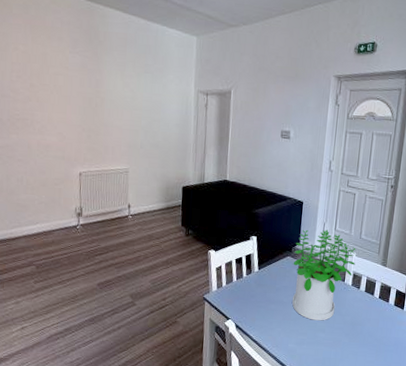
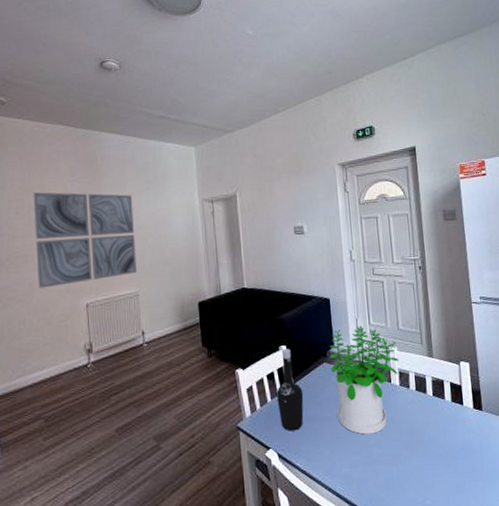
wall art: none [35,59,131,152] -> present [33,192,136,288]
bottle: none [241,239,266,309] -> present [277,349,304,431]

